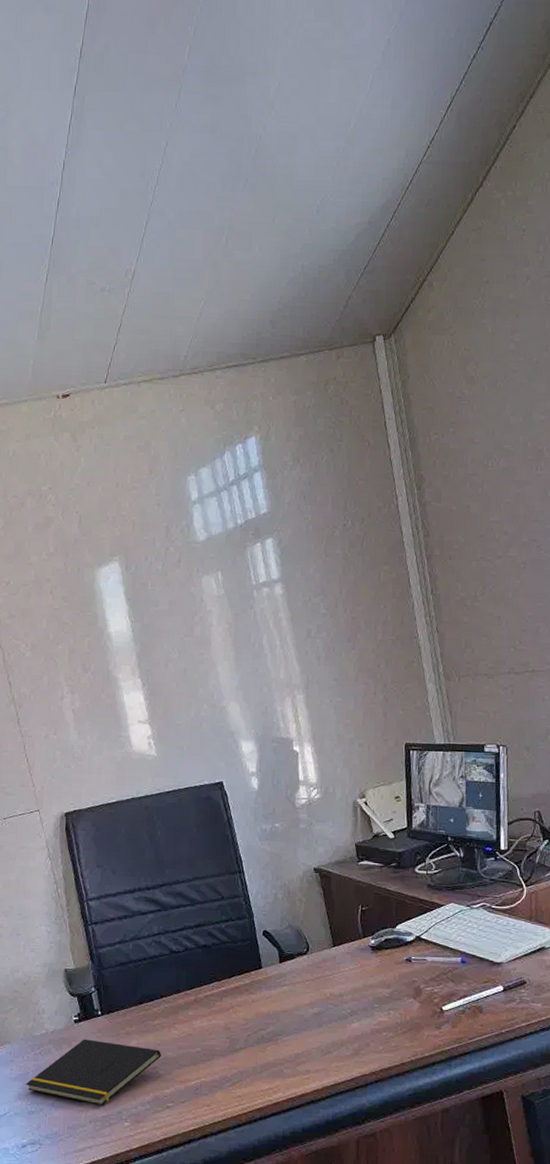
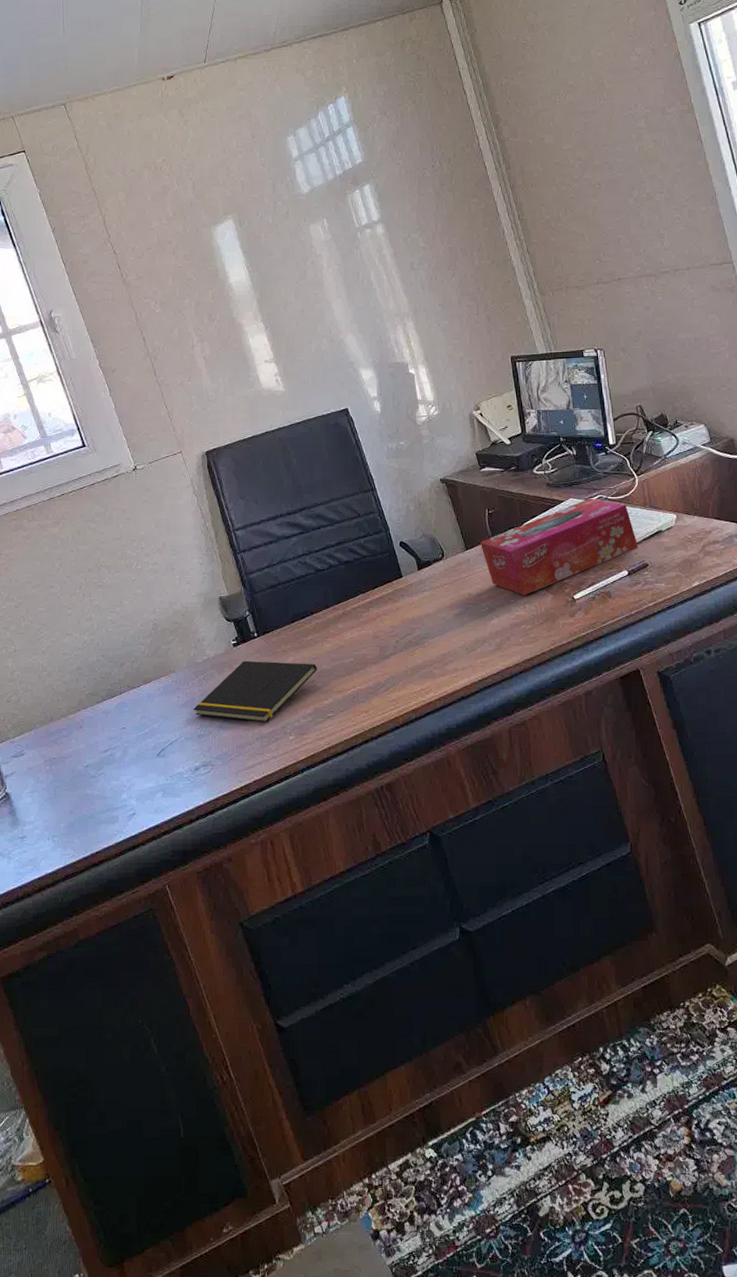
tissue box: none [349,905,518,1002] -> present [480,498,638,596]

